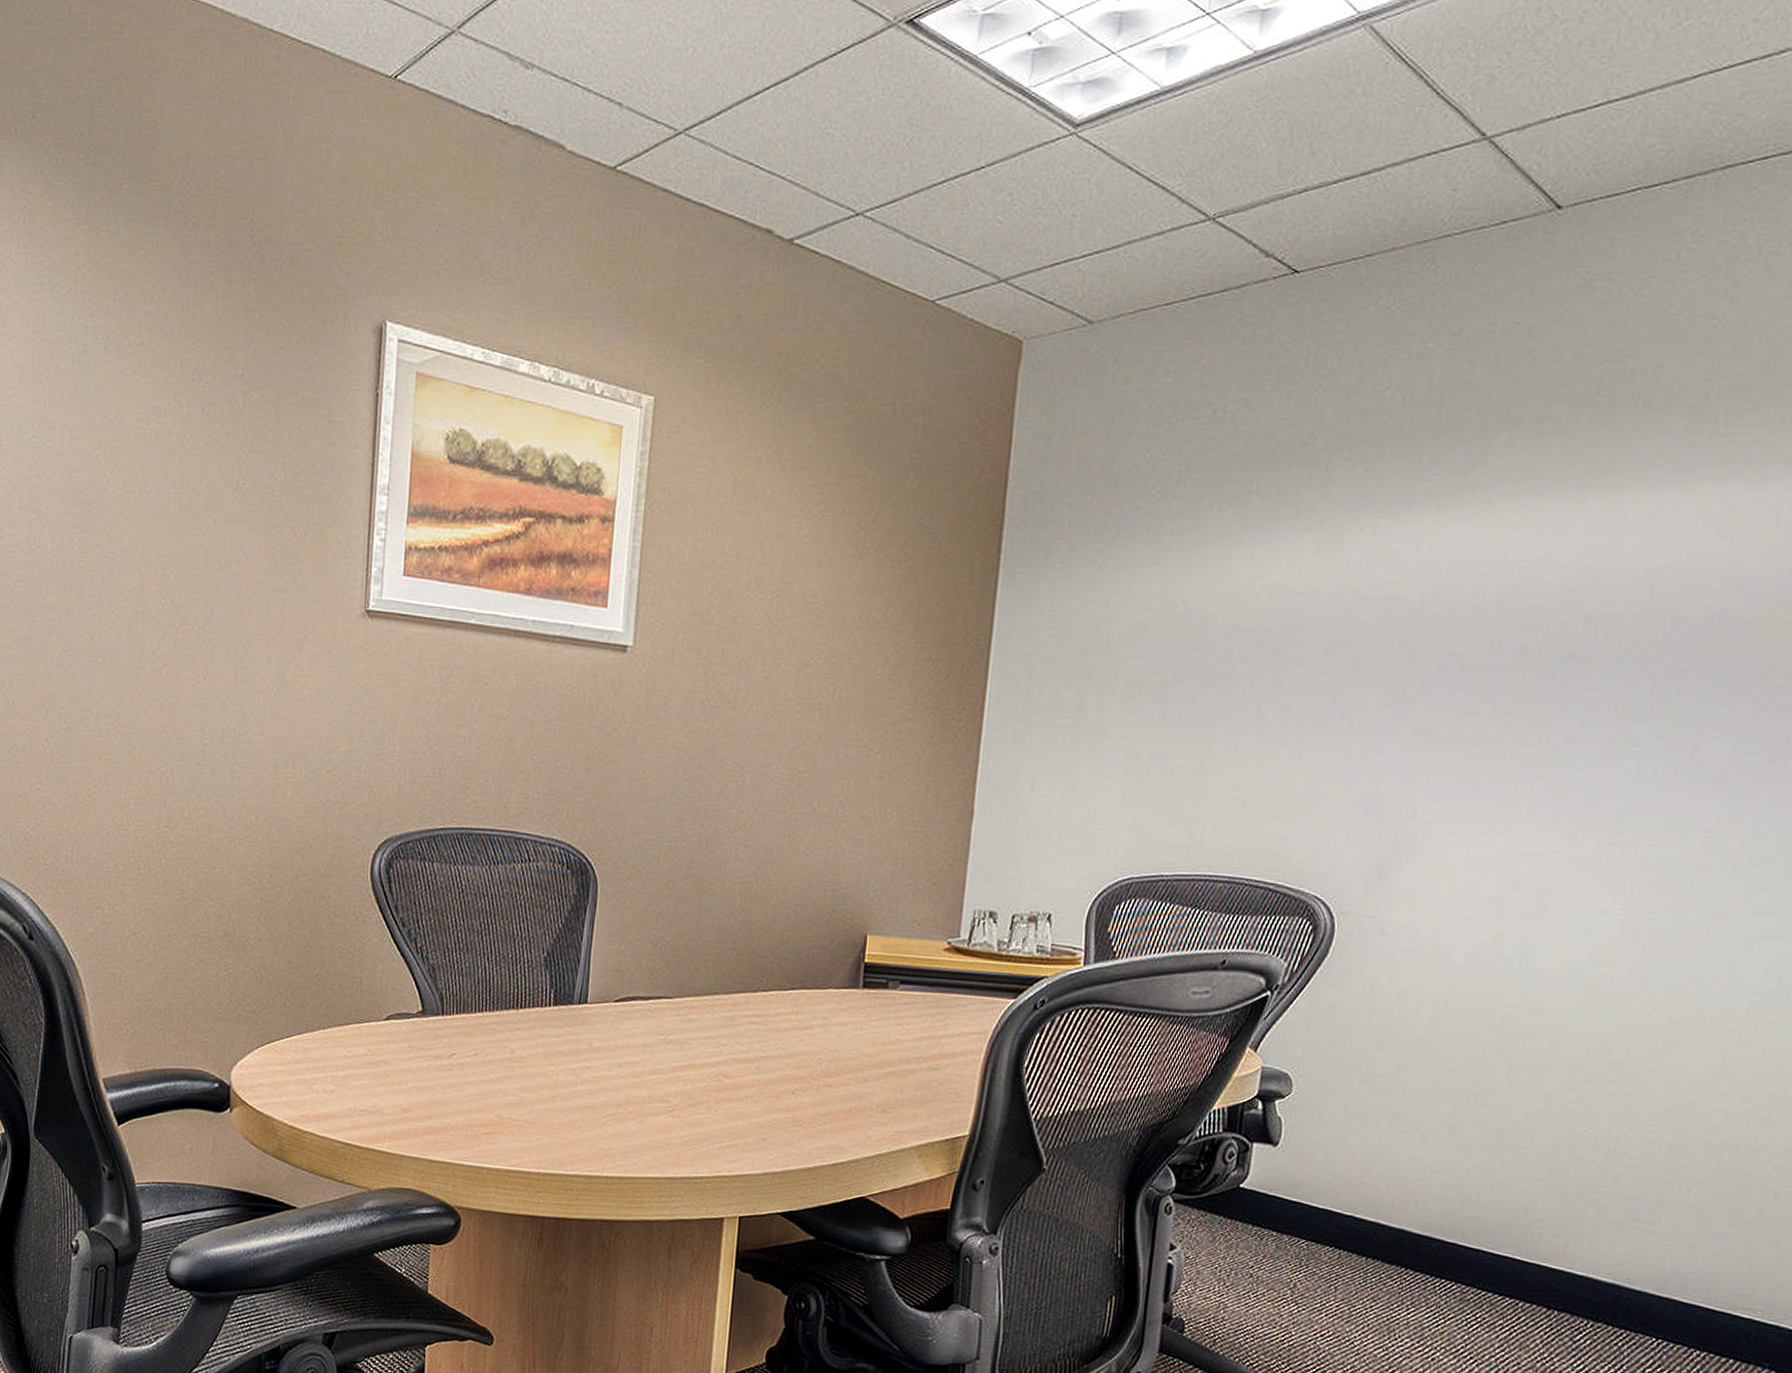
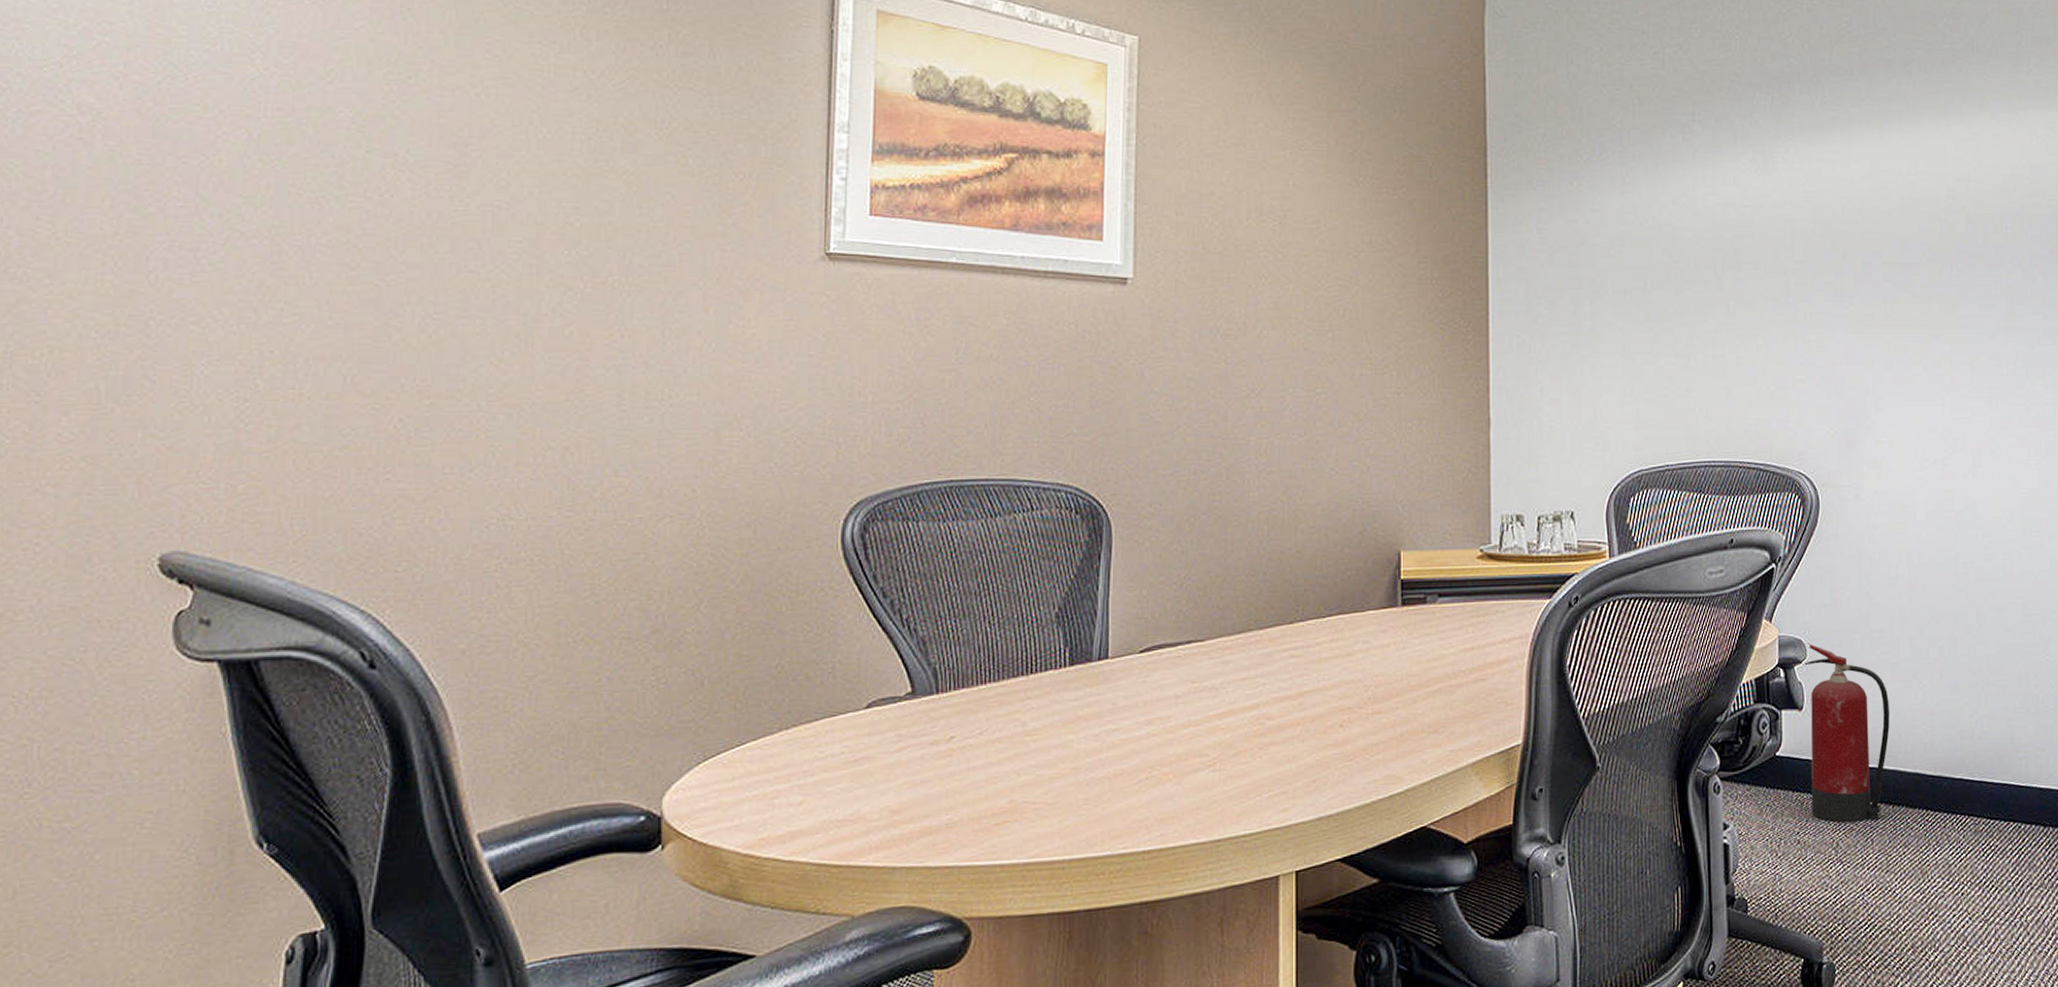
fire extinguisher: none [1271,1078,1382,1270] -> present [1803,643,1890,823]

